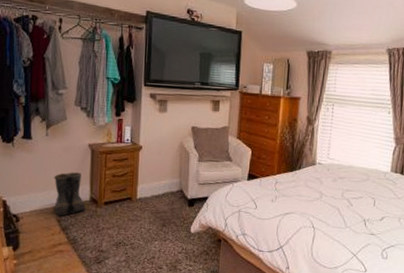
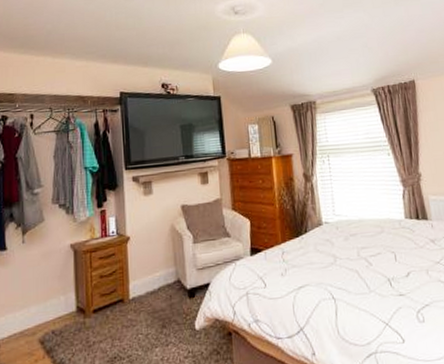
boots: present [54,172,86,216] -> none [34,279,72,337]

